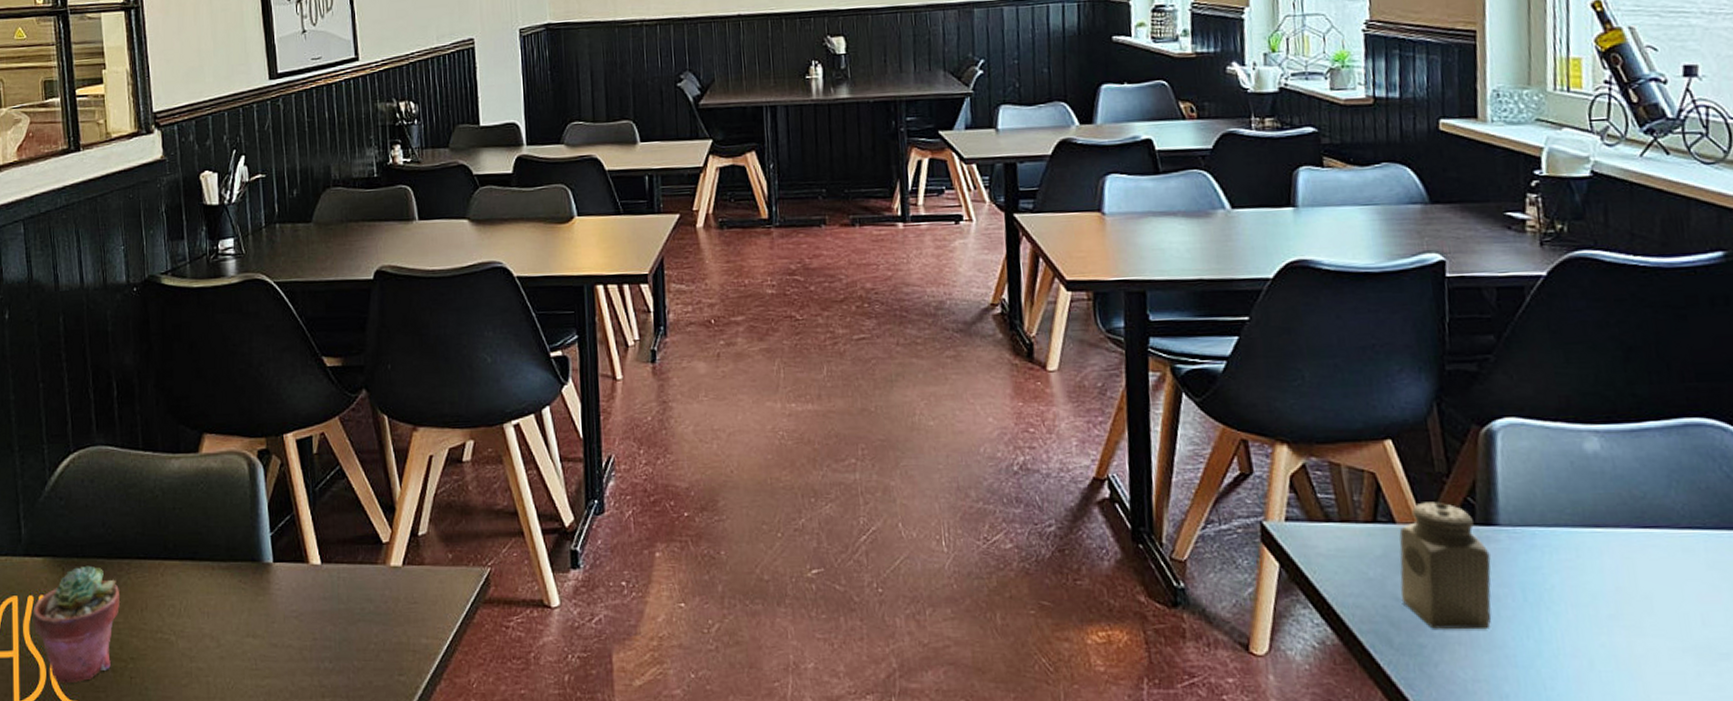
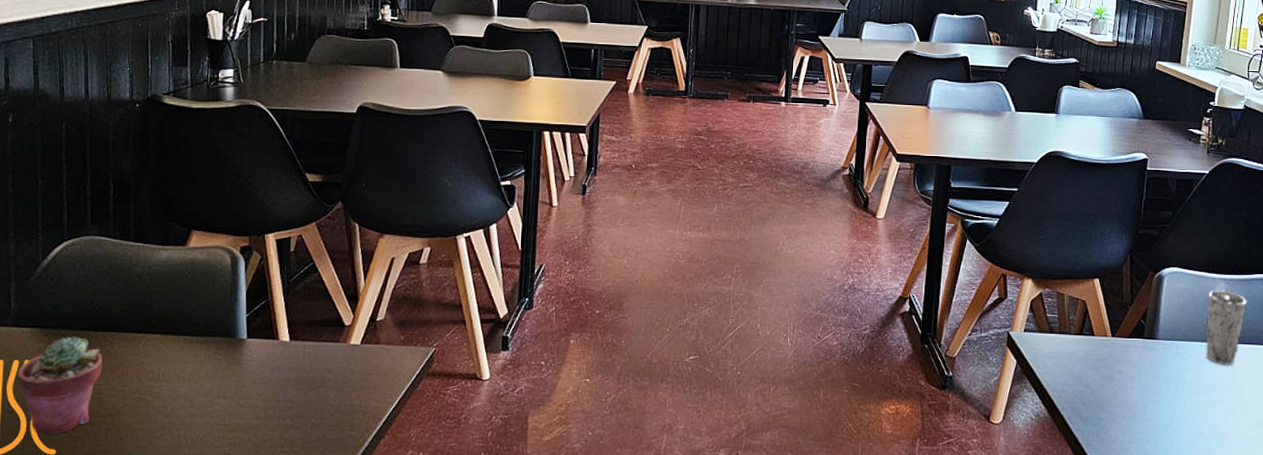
salt shaker: present [1399,502,1492,630] -> none [1091,322,1150,408]
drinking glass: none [1573,448,1641,561] -> present [1206,290,1248,365]

